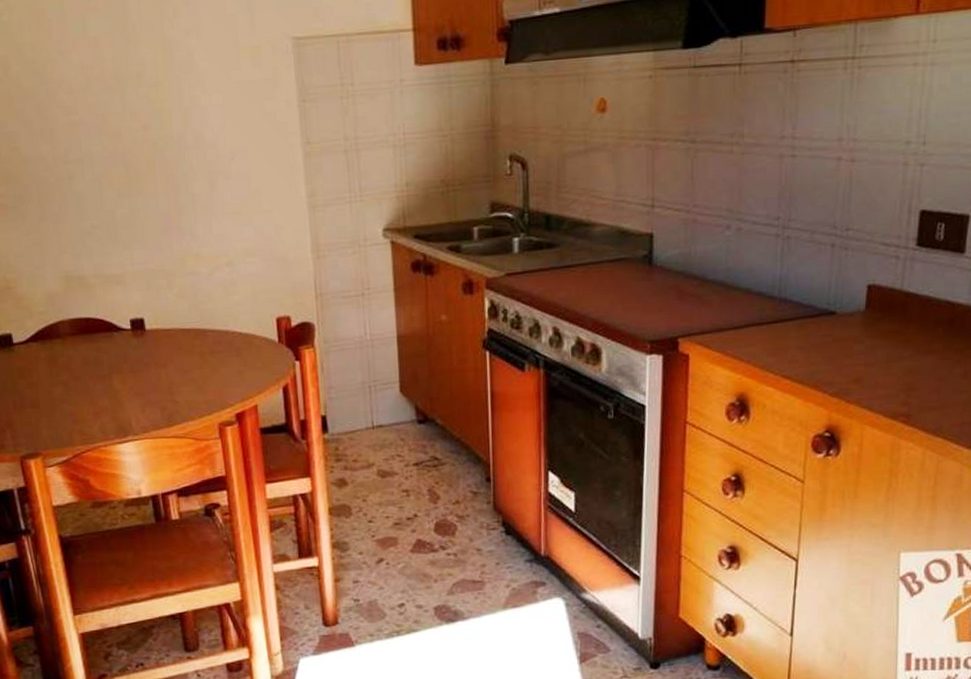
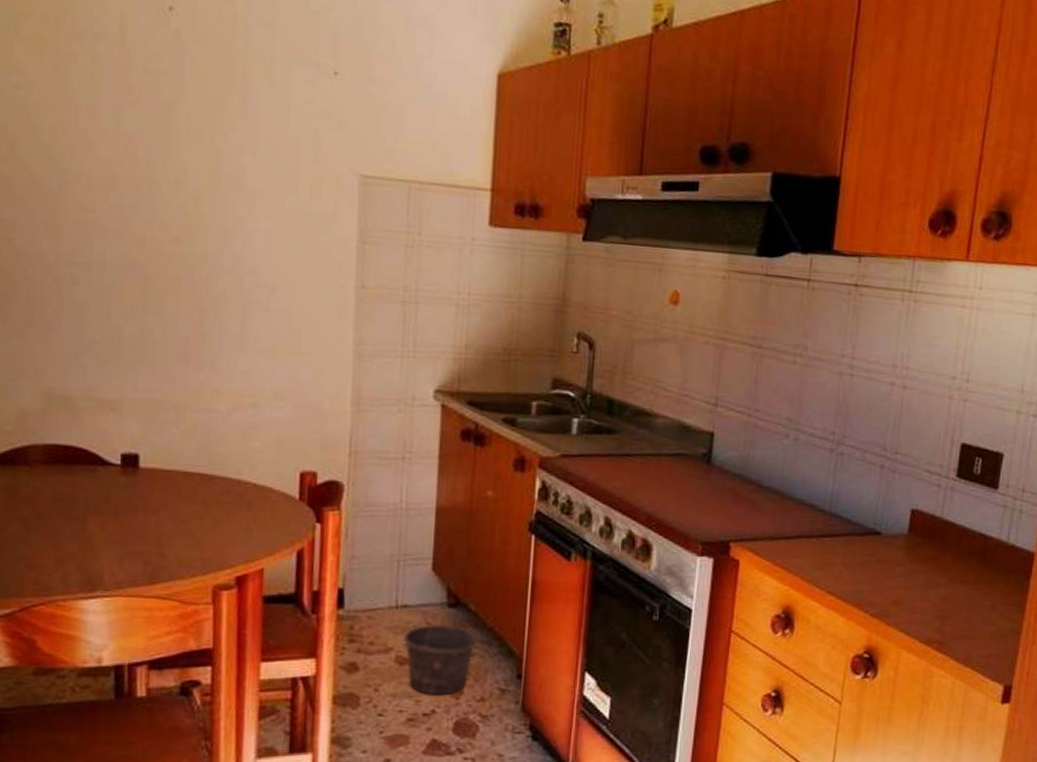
bucket: none [382,418,447,502] -> present [404,601,478,696]

